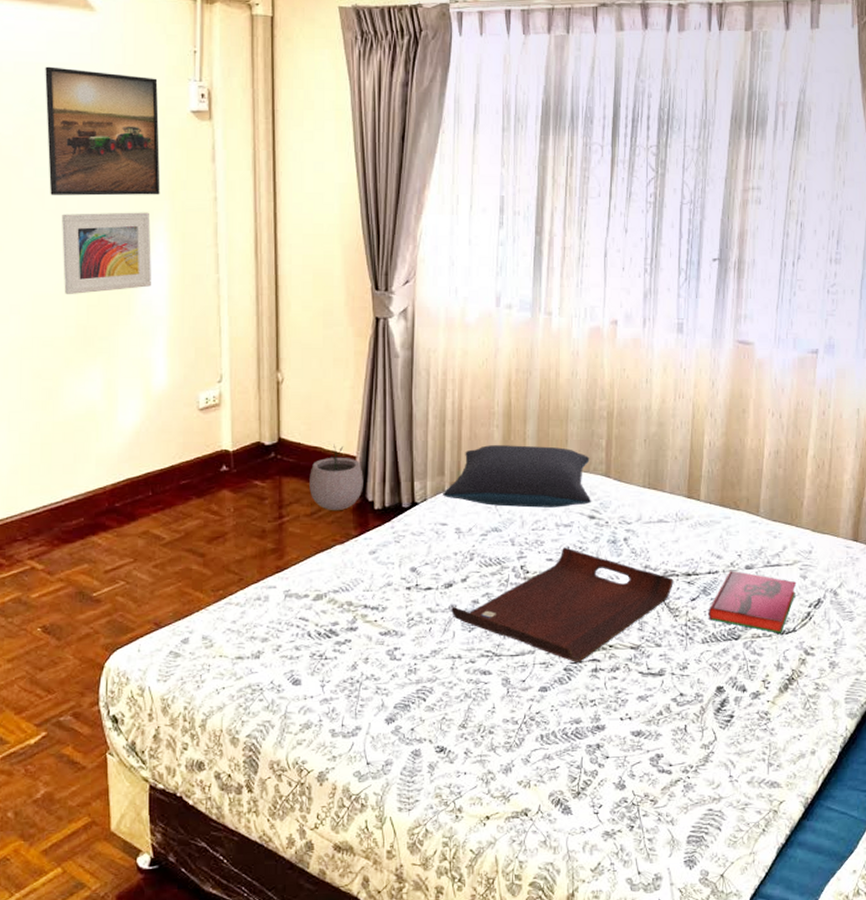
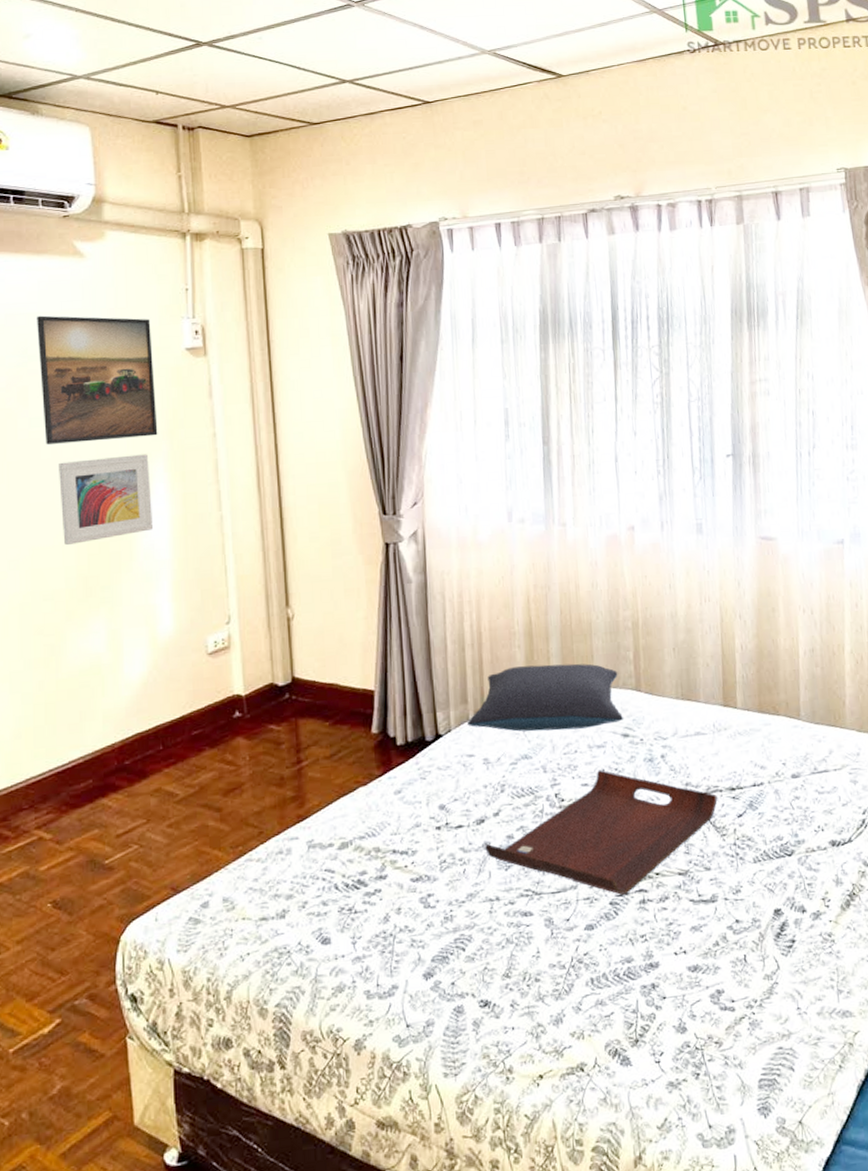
plant pot: present [309,444,363,511] -> none [327,679,384,751]
hardback book: present [708,570,797,633] -> none [757,780,848,845]

